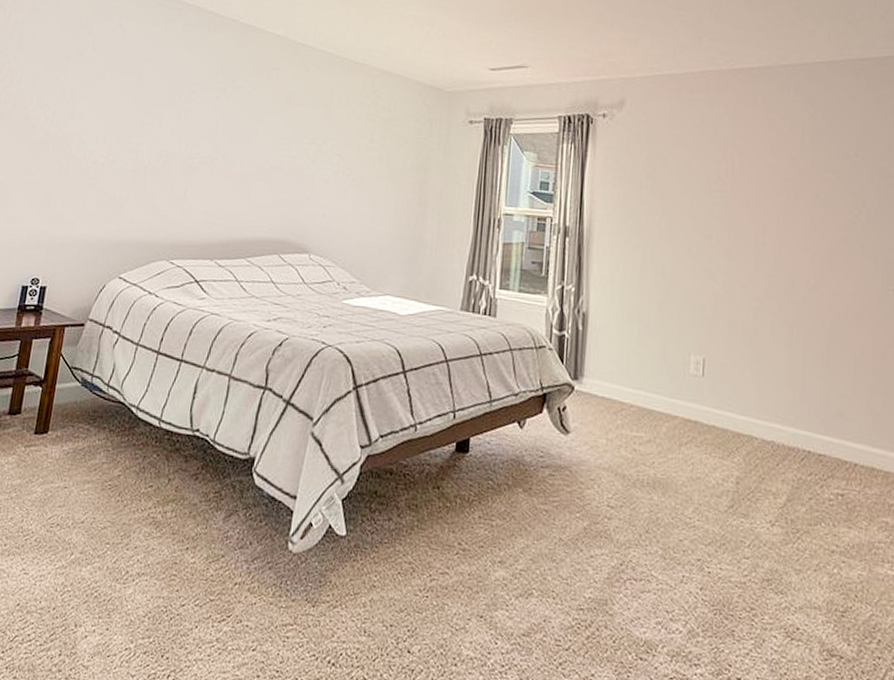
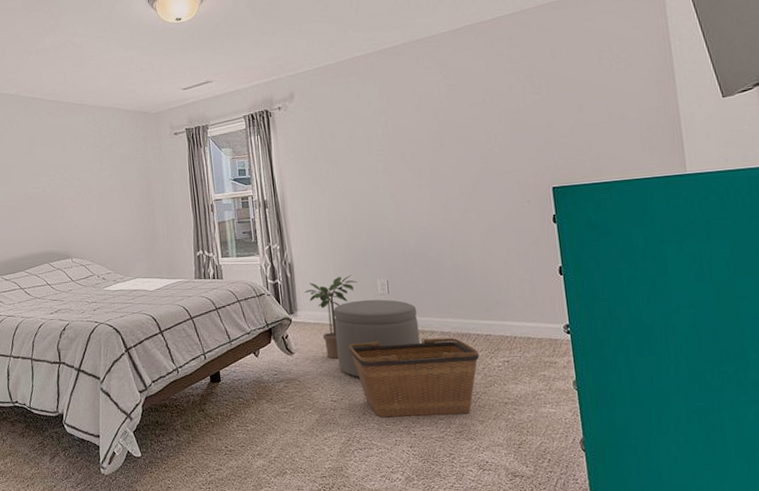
potted plant: none [596,342,666,450] -> present [304,275,357,359]
ottoman: none [624,377,736,479] -> present [333,299,421,376]
bicycle basket: none [641,433,808,557] -> present [348,337,480,418]

